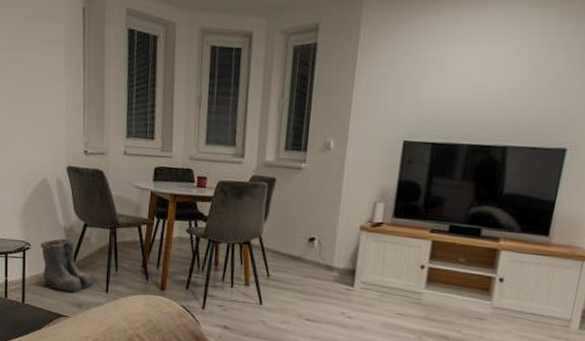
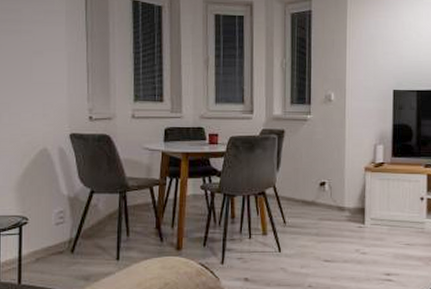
boots: present [40,238,96,293] -> none [40,208,105,265]

